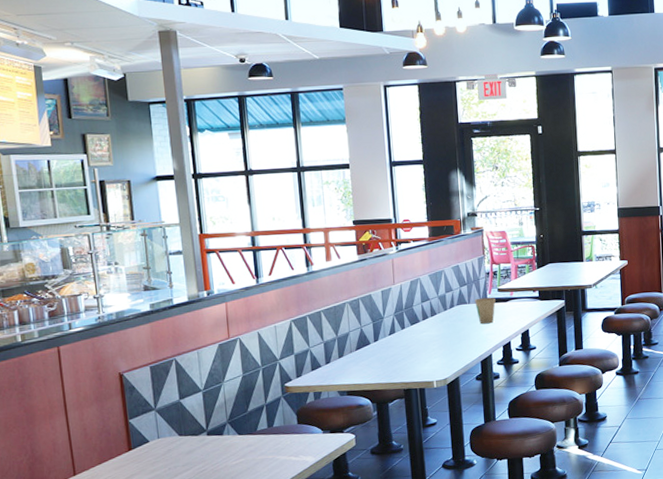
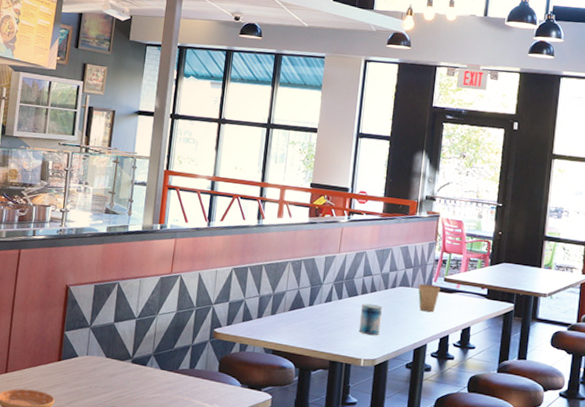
beverage can: none [424,327,447,357] -> present [358,303,383,335]

